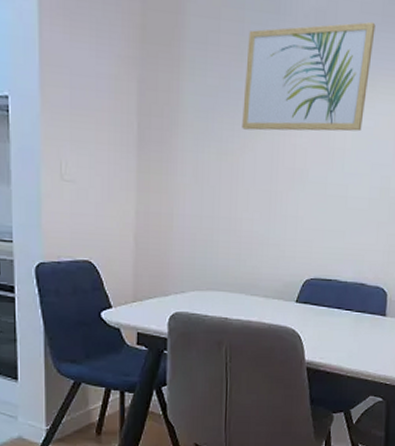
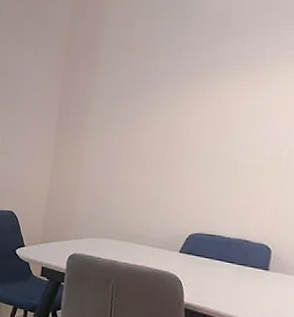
wall art: present [242,21,376,132] -> none [143,17,277,113]

